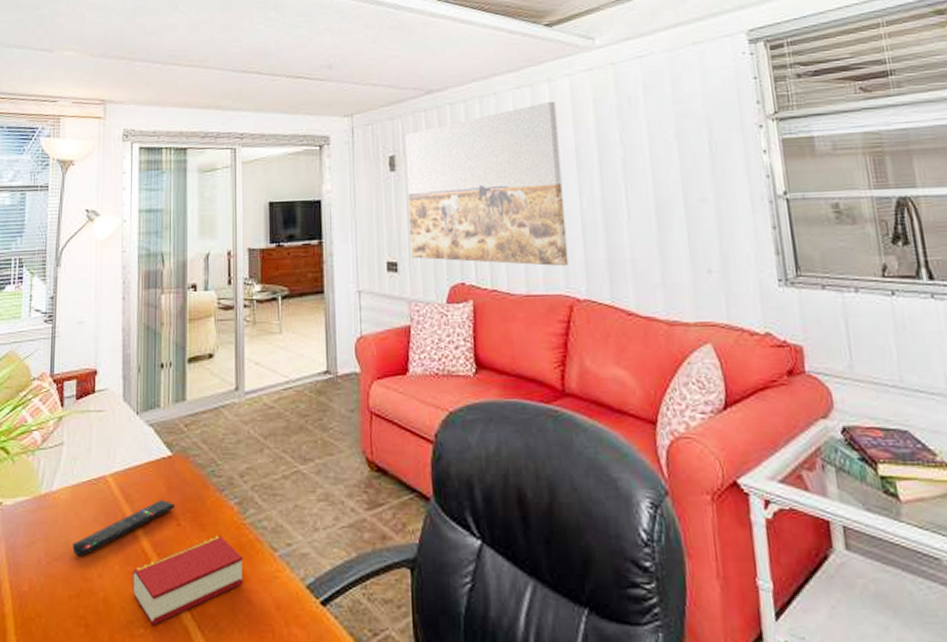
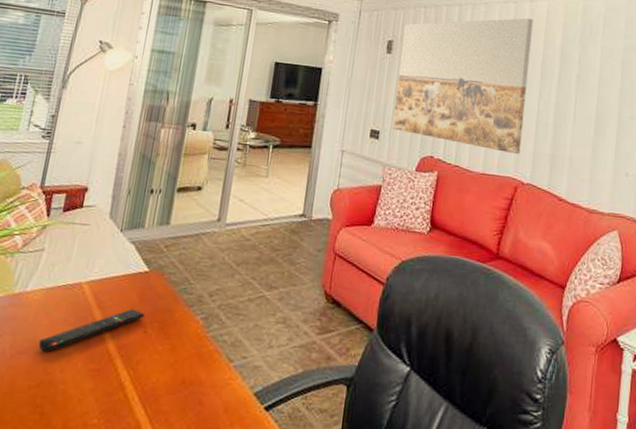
book: present [132,535,244,626] -> none [92,344,201,418]

